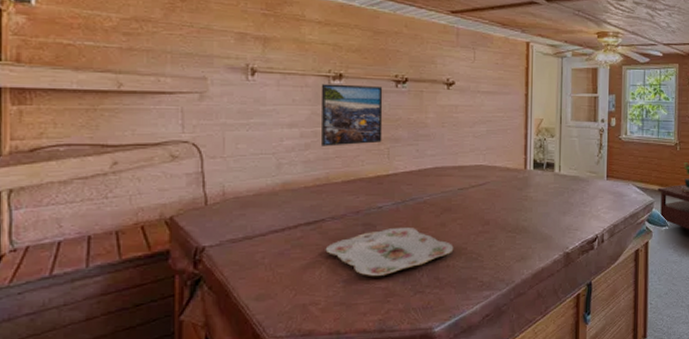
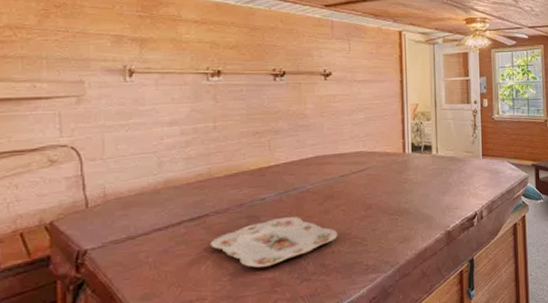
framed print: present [321,83,383,147] -> none [199,80,263,142]

